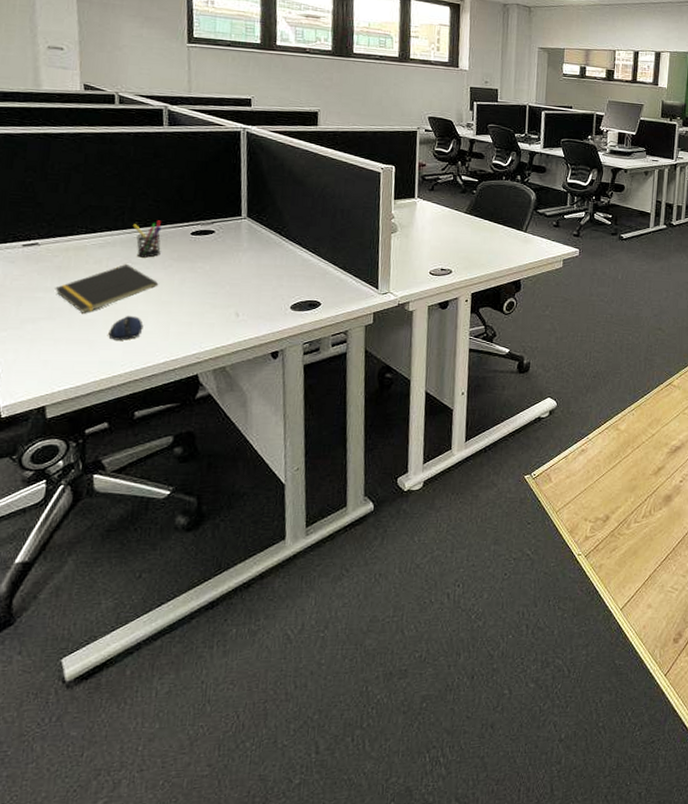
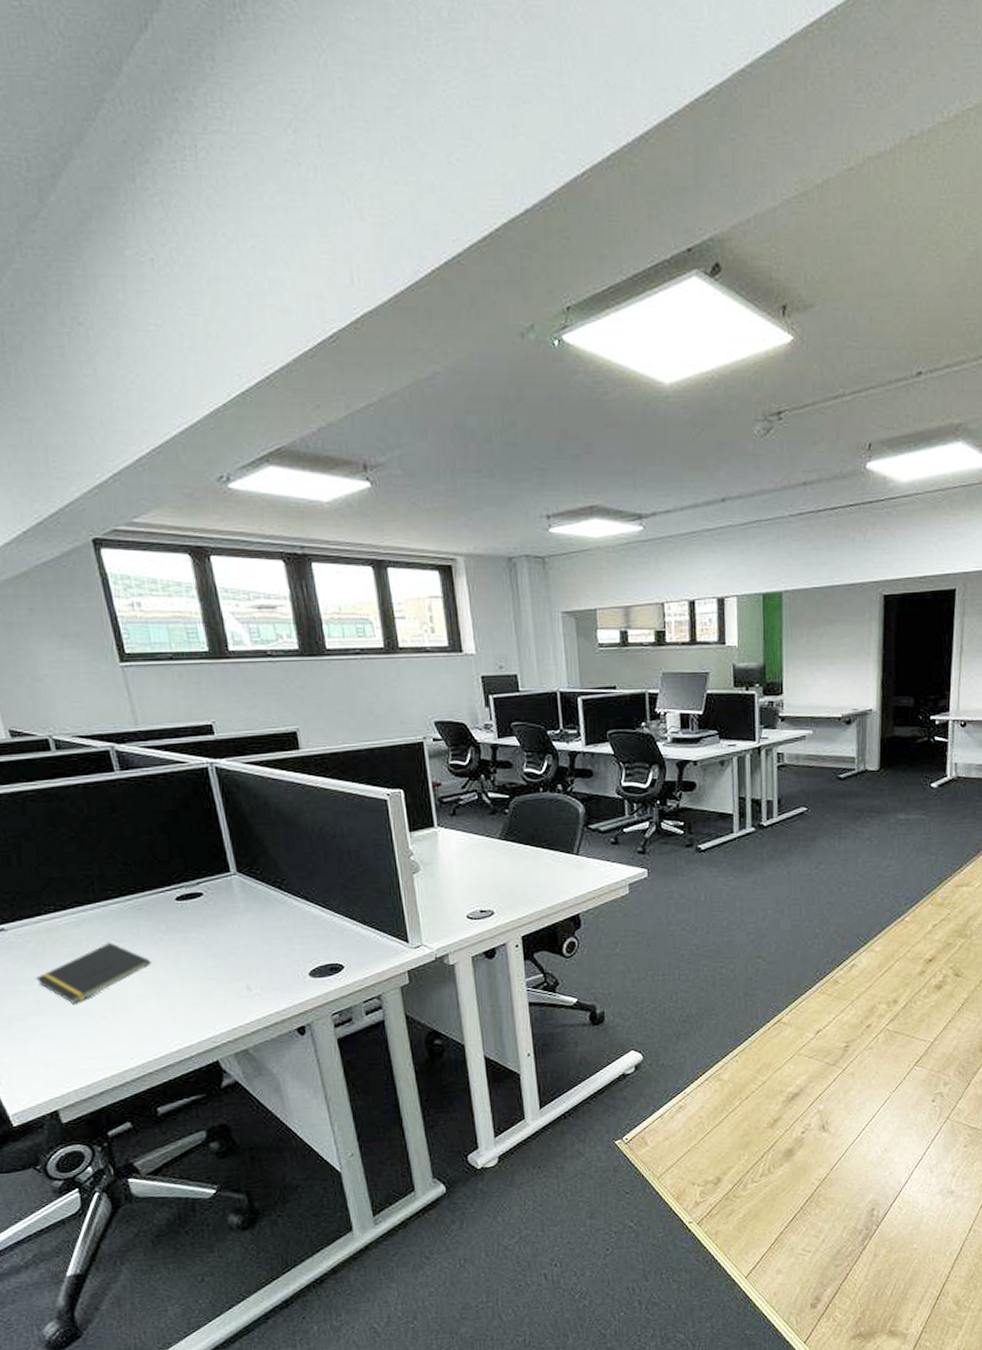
computer mouse: present [108,316,144,340] -> none [107,1001,146,1031]
pen holder: present [132,220,162,258] -> none [106,887,146,933]

